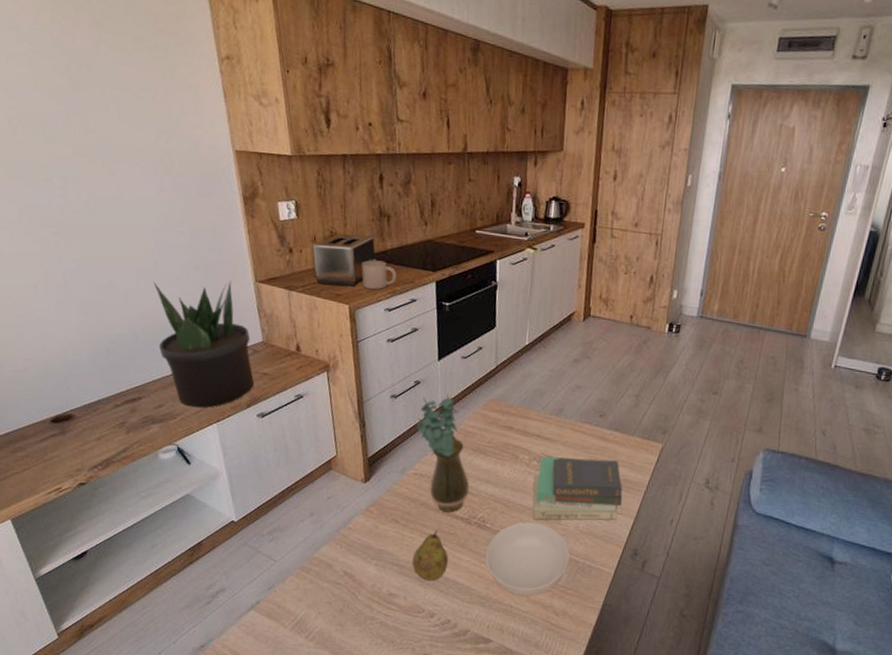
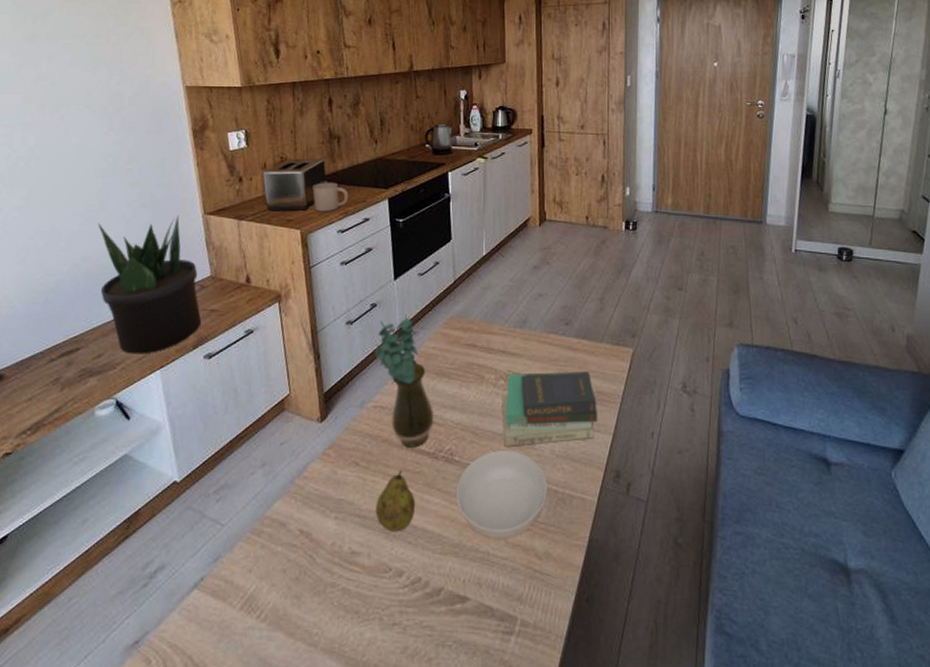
kettle: none [474,209,504,243] -> present [424,123,453,155]

